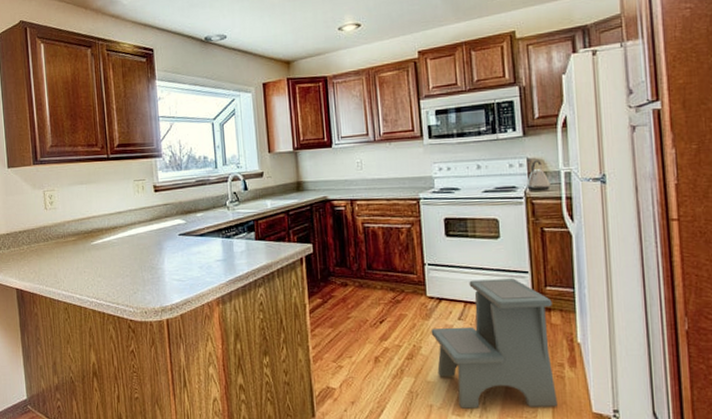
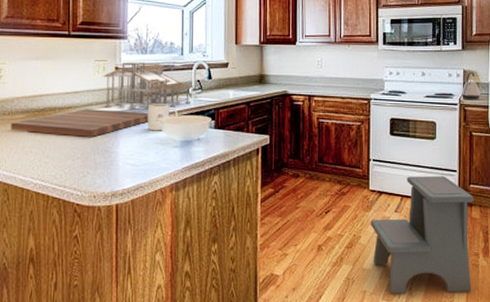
cutting board: none [65,227,189,256] -> present [11,109,148,138]
dish rack: none [142,178,230,227] -> present [102,62,193,111]
mug: none [187,218,219,246] -> present [147,104,179,131]
bowl: none [200,227,252,255] -> present [160,115,211,141]

